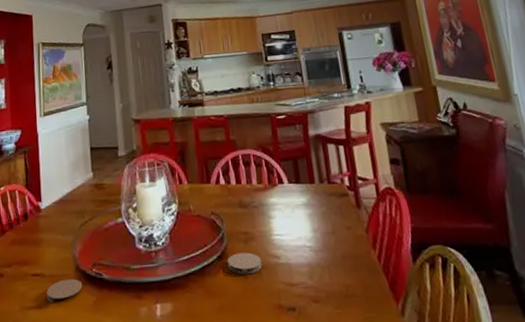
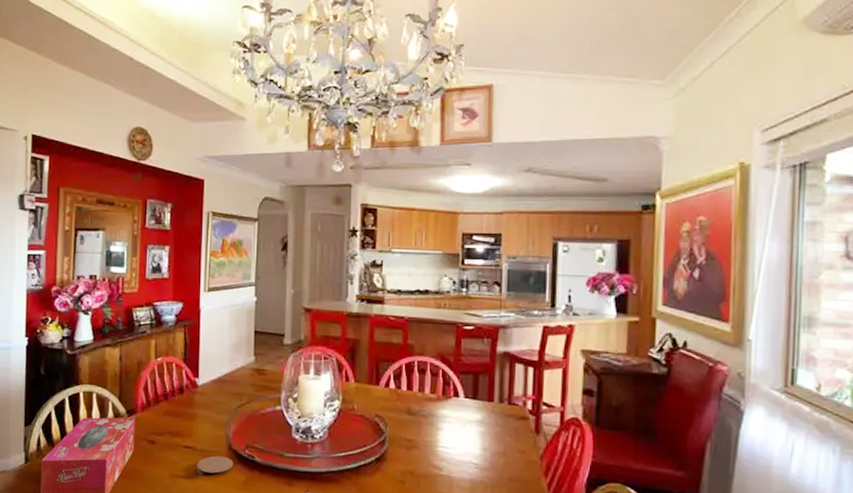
coaster: present [227,252,262,275] -> none [386,458,421,481]

